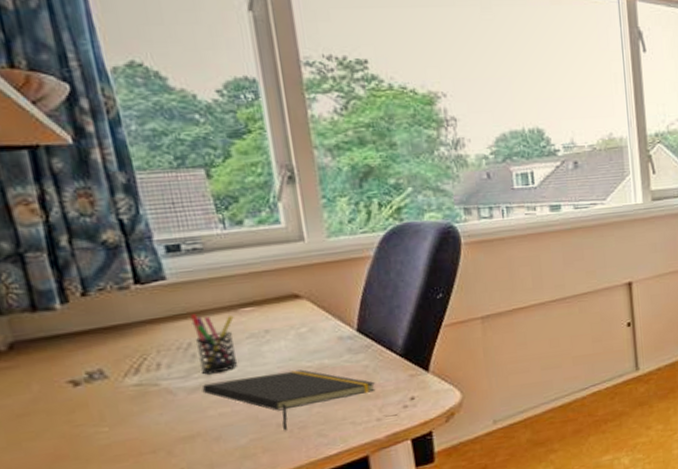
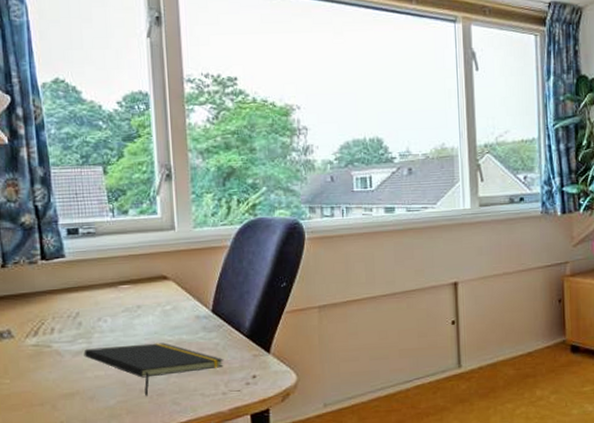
pen holder: present [190,314,238,375] -> none [81,288,114,341]

